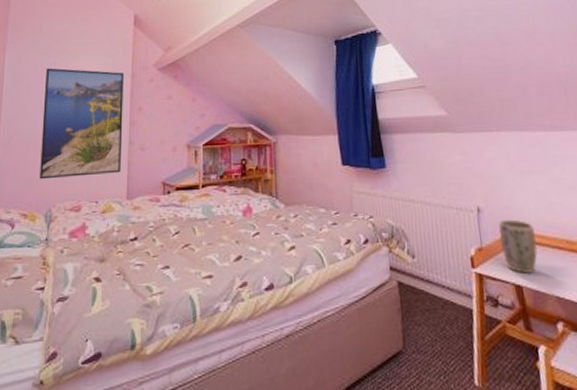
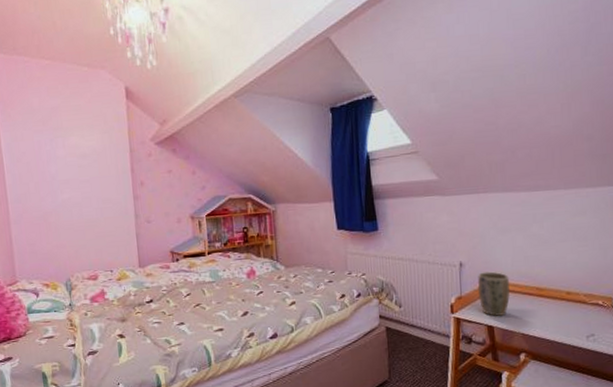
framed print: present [39,68,124,180] -> none [44,145,130,253]

